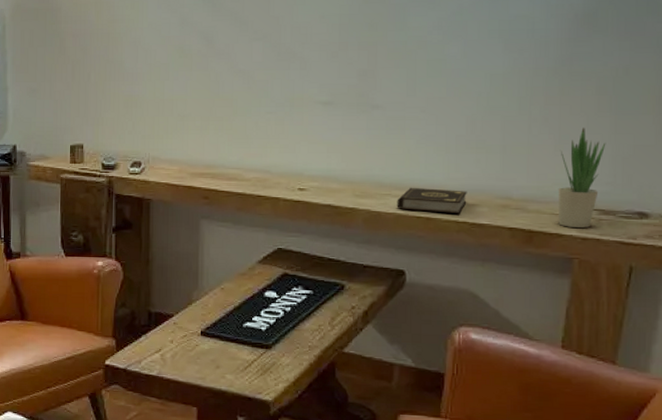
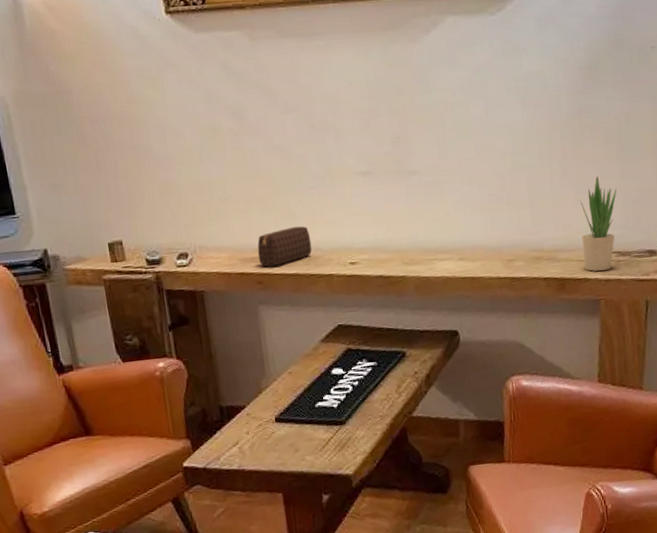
speaker: none [207,147,262,184] -> present [257,226,312,267]
book: present [397,187,467,214] -> none [443,247,505,273]

